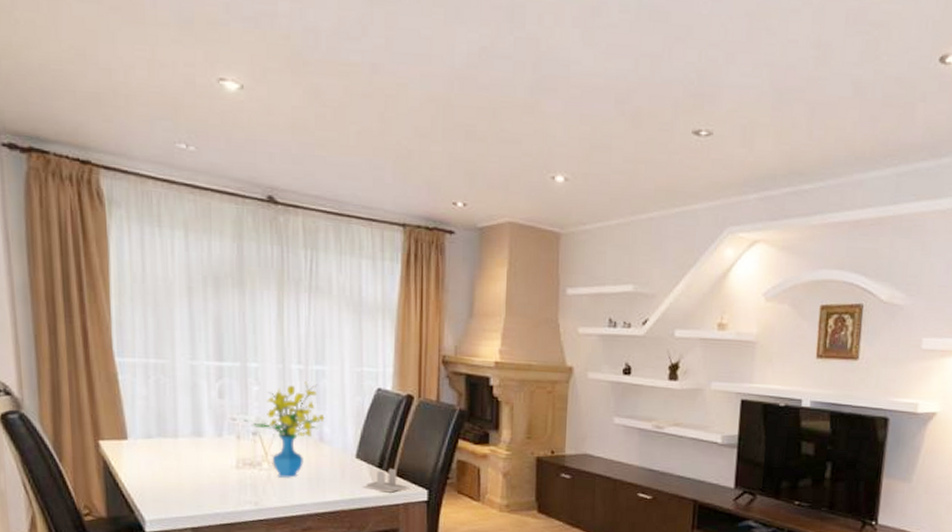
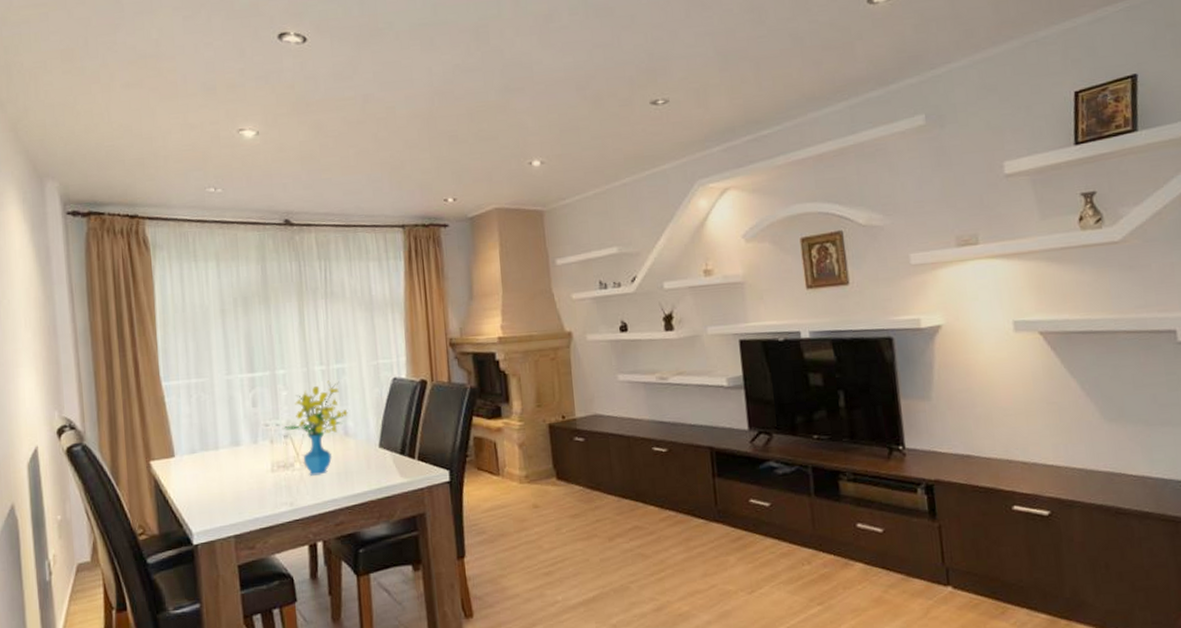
napkin holder: present [362,468,411,493] -> none [387,453,433,478]

